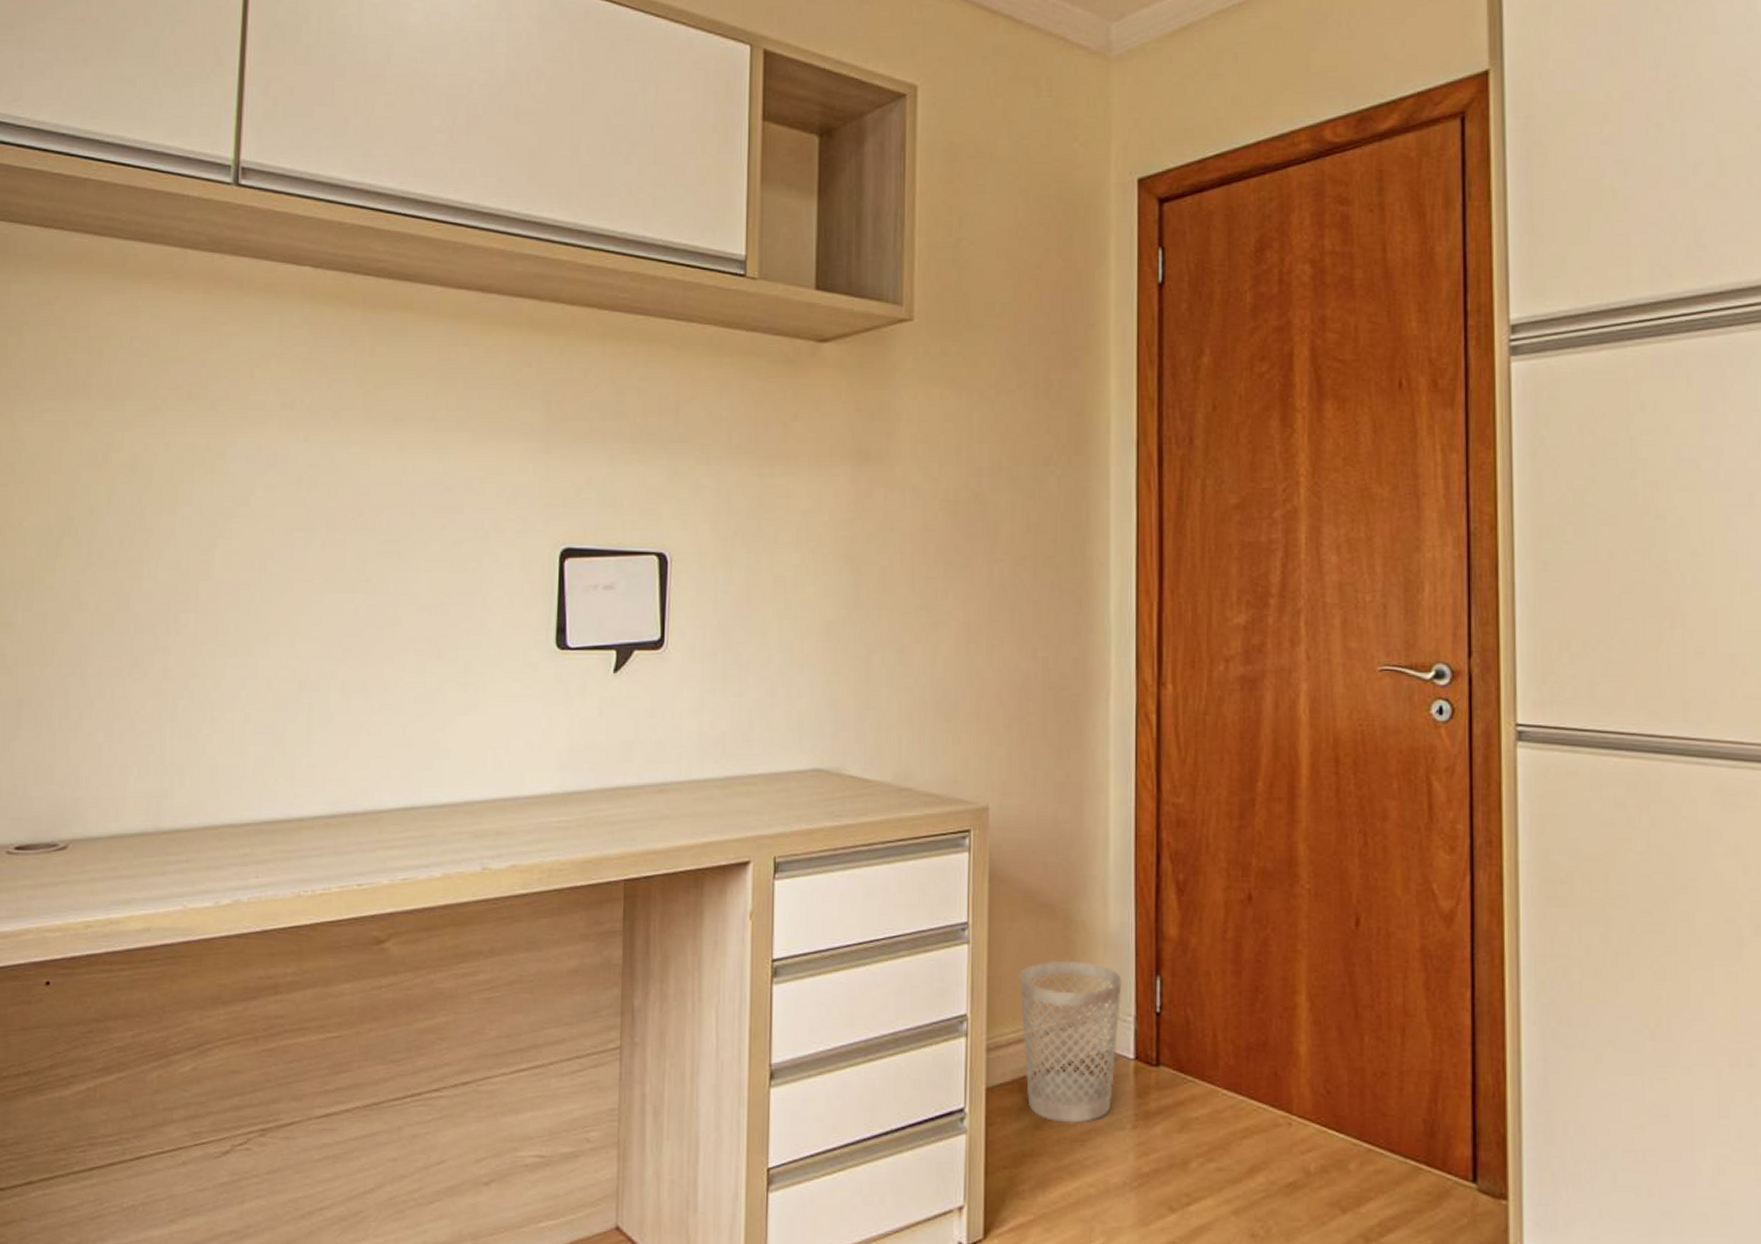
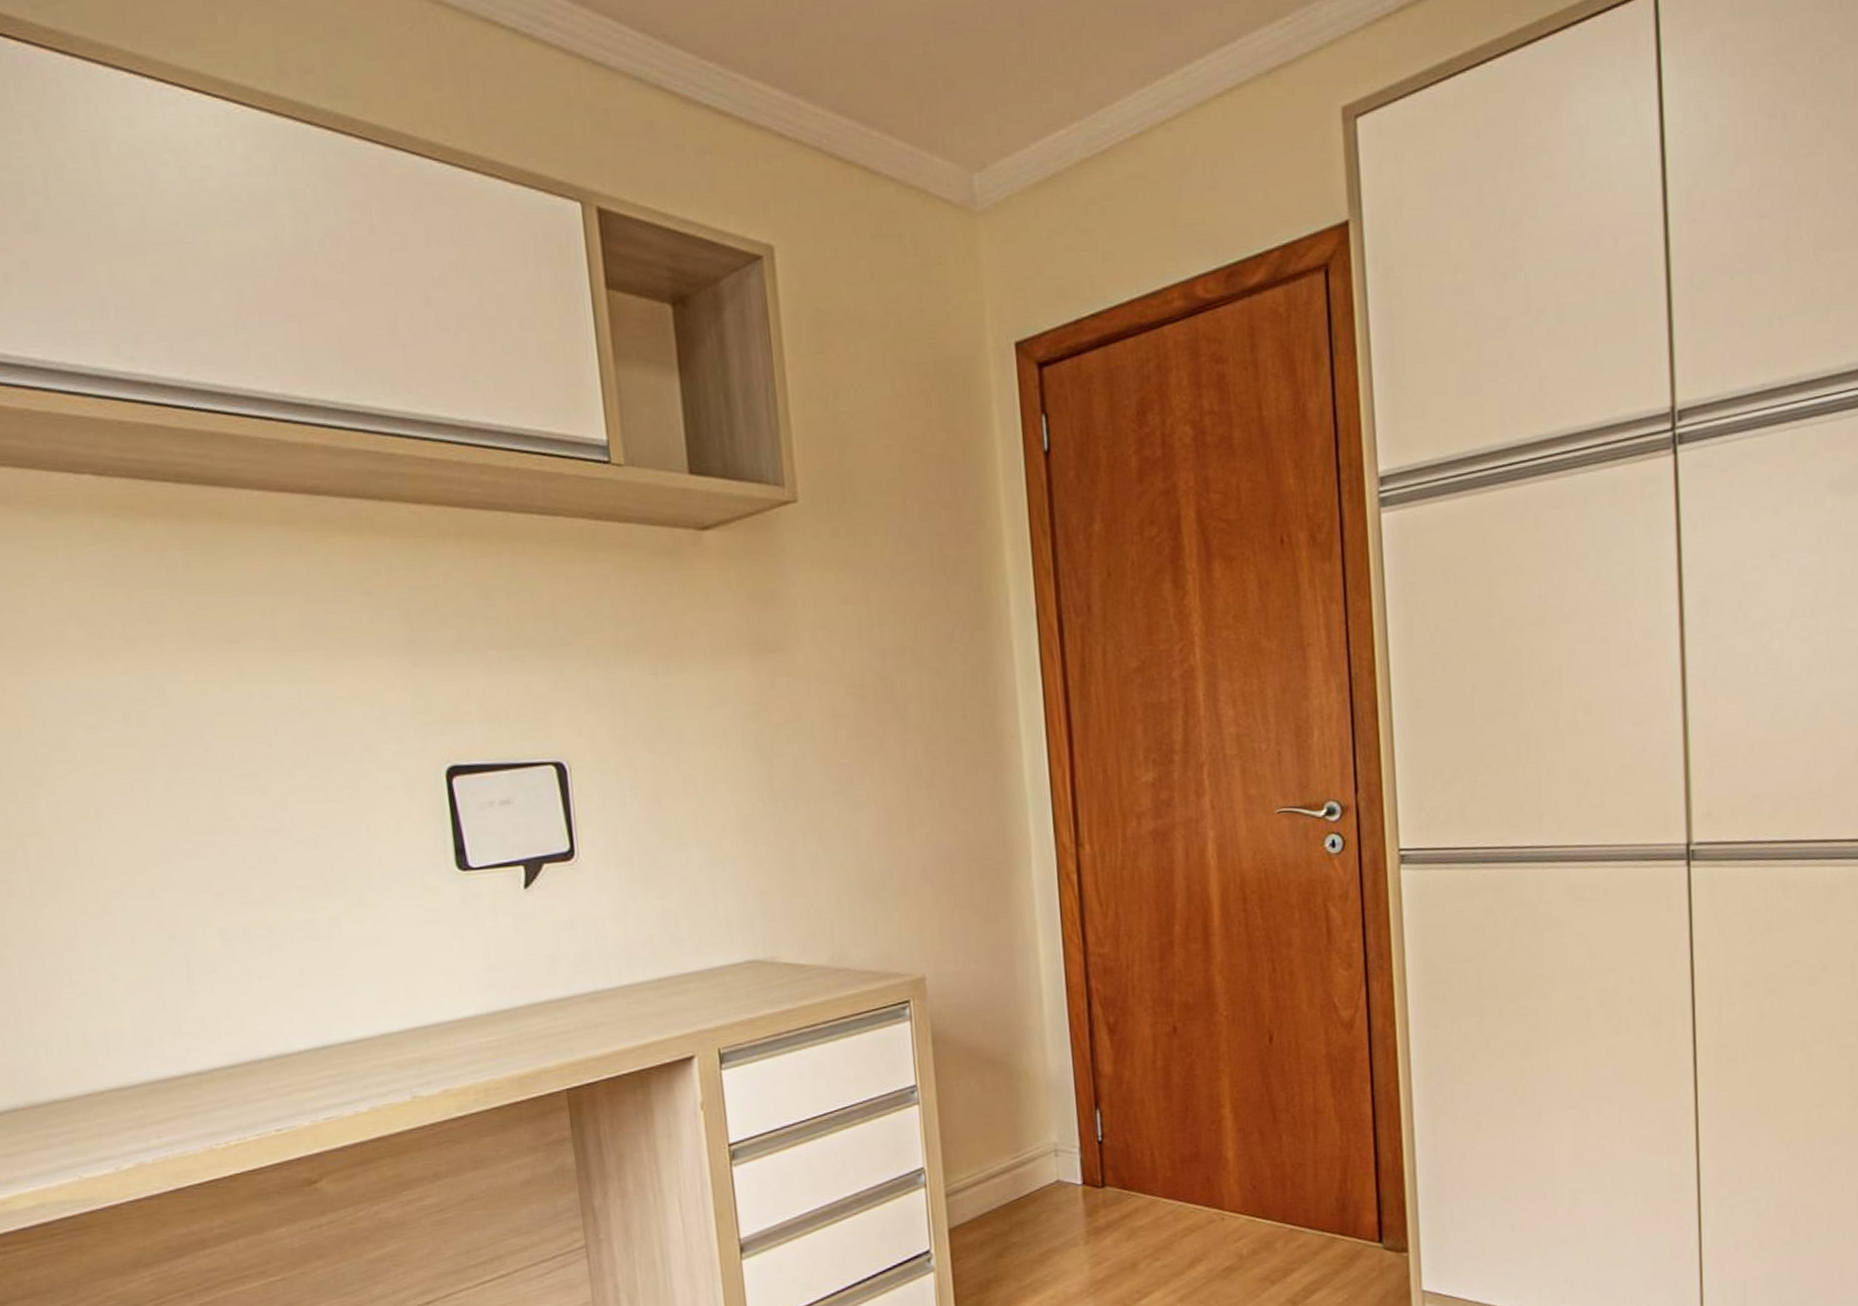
wastebasket: present [1019,960,1122,1123] -> none [970,1105,1066,1249]

